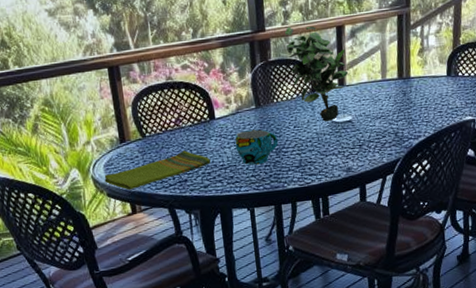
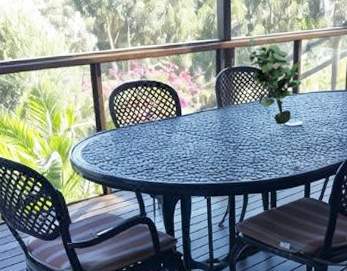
dish towel: present [104,150,211,191] -> none [81,142,175,174]
cup: present [235,129,279,165] -> none [197,128,236,159]

